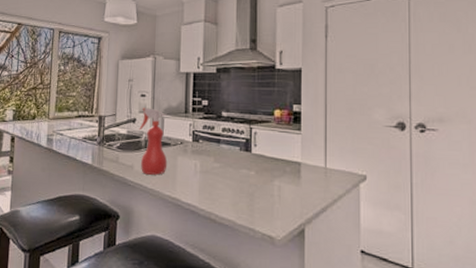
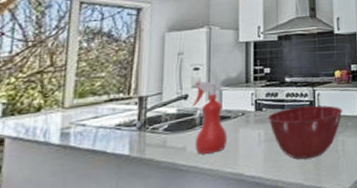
mixing bowl: none [204,143,281,198] -> present [267,105,343,160]

